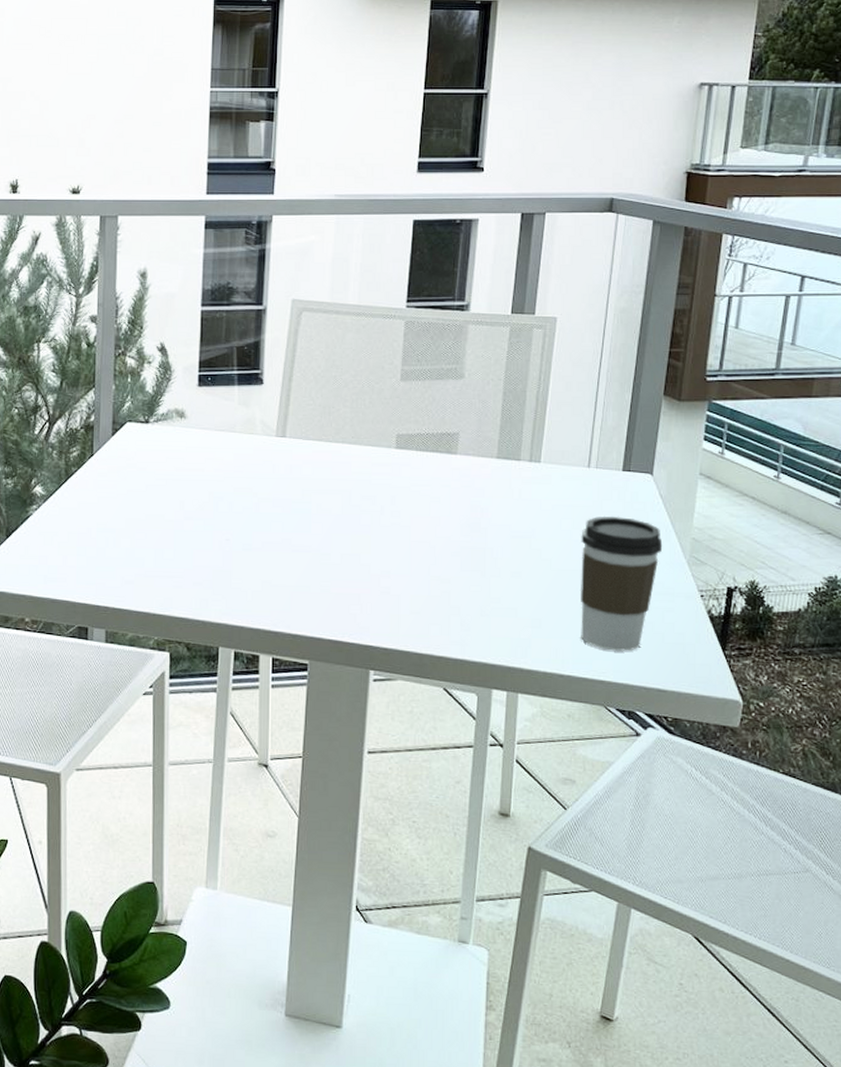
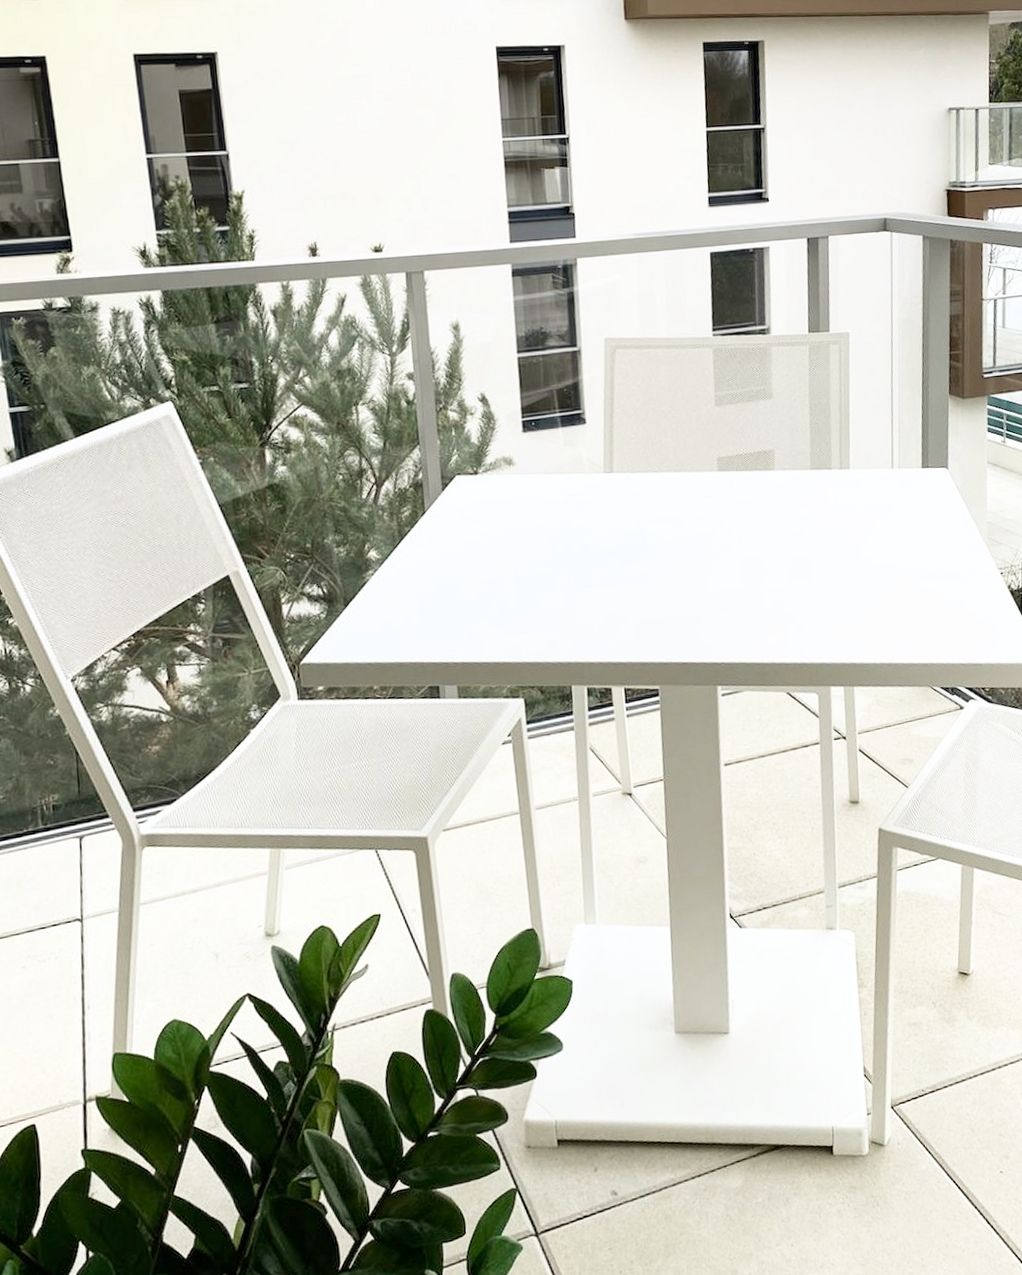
coffee cup: present [581,516,663,652] -> none [892,510,964,635]

